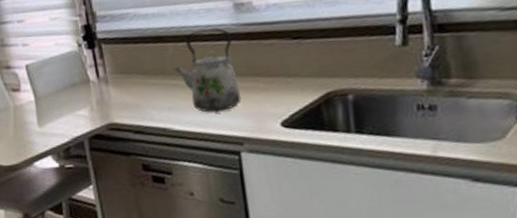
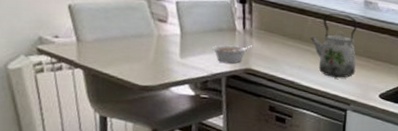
legume: none [68,94,110,123] -> present [212,45,252,63]

